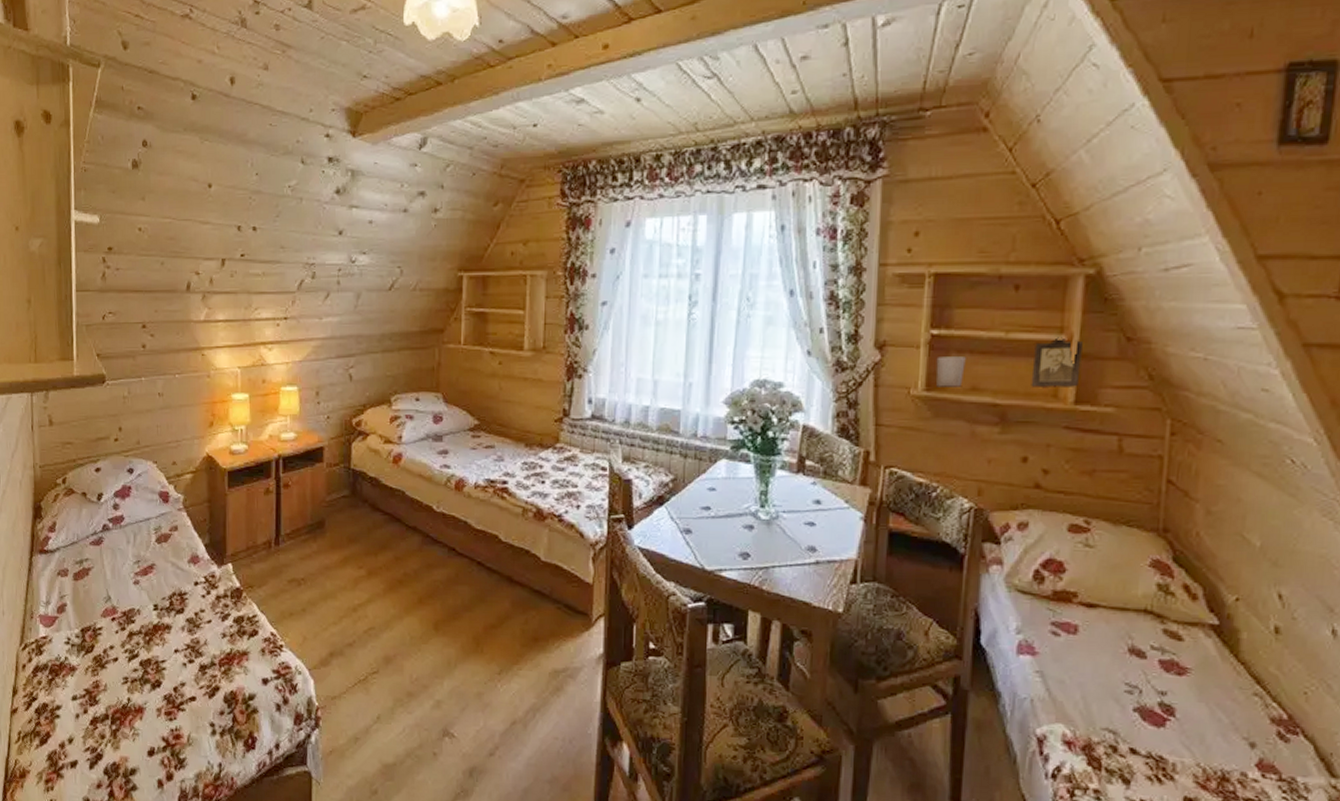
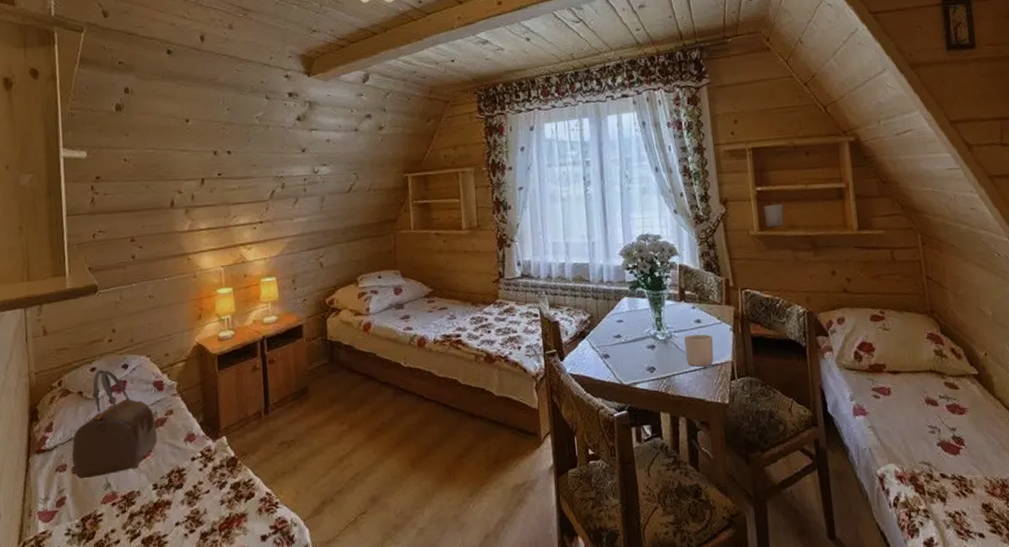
handbag: none [74,470,160,587] -> present [72,369,157,479]
mug: none [793,519,835,561] -> present [683,334,714,367]
photo frame: present [1030,337,1083,387] -> none [826,185,858,221]

